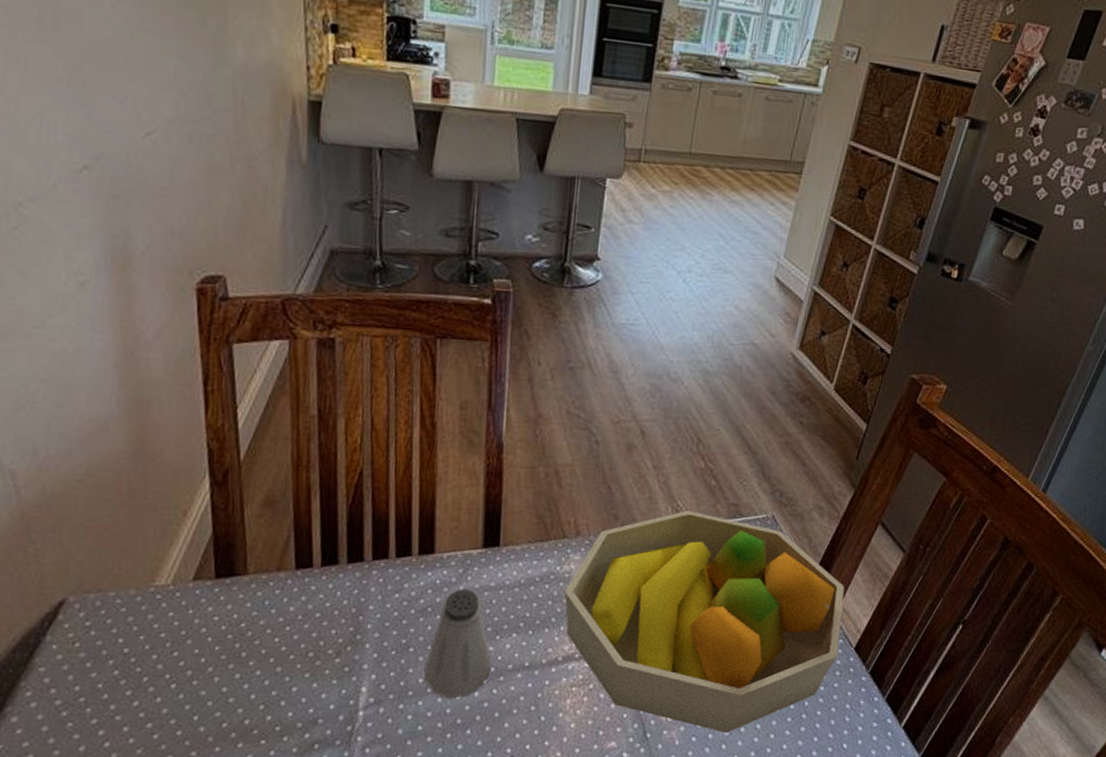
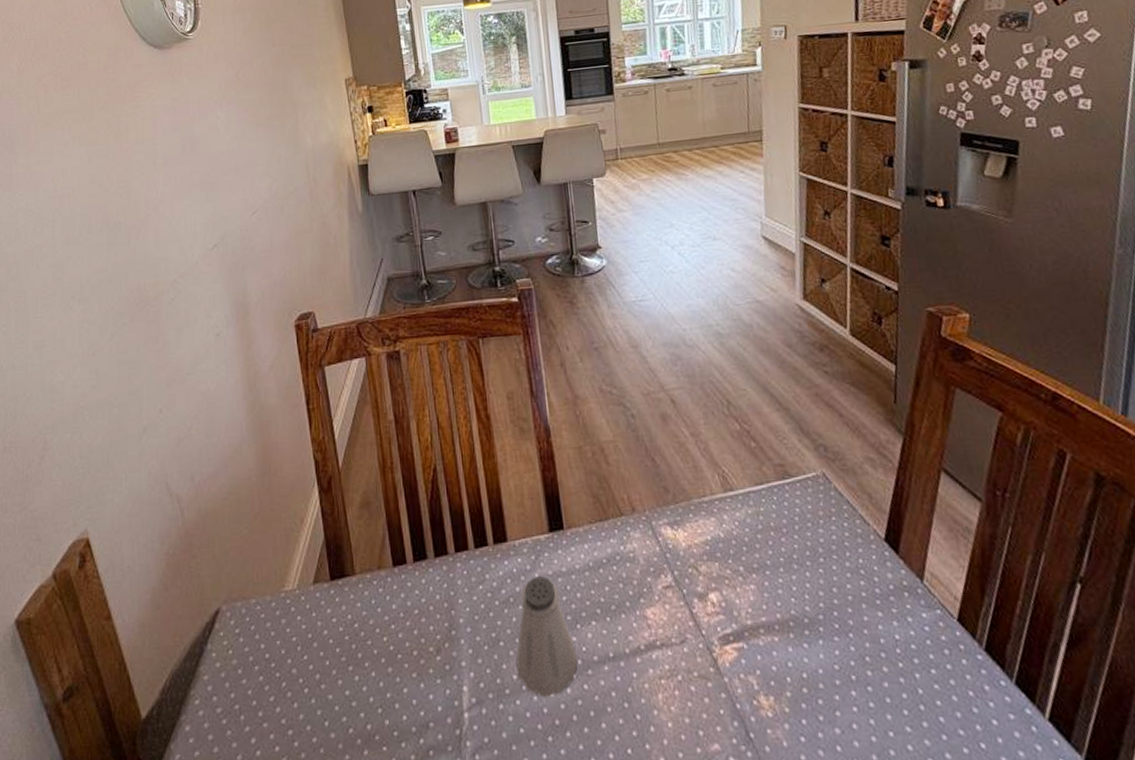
fruit bowl: present [564,510,845,733] -> none [632,476,941,731]

